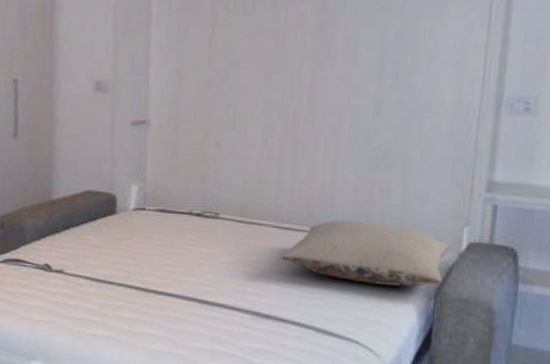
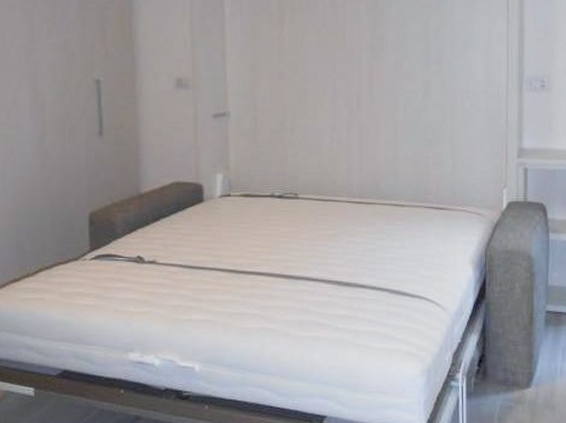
pillow: present [279,220,450,287] -> none [354,191,494,245]

